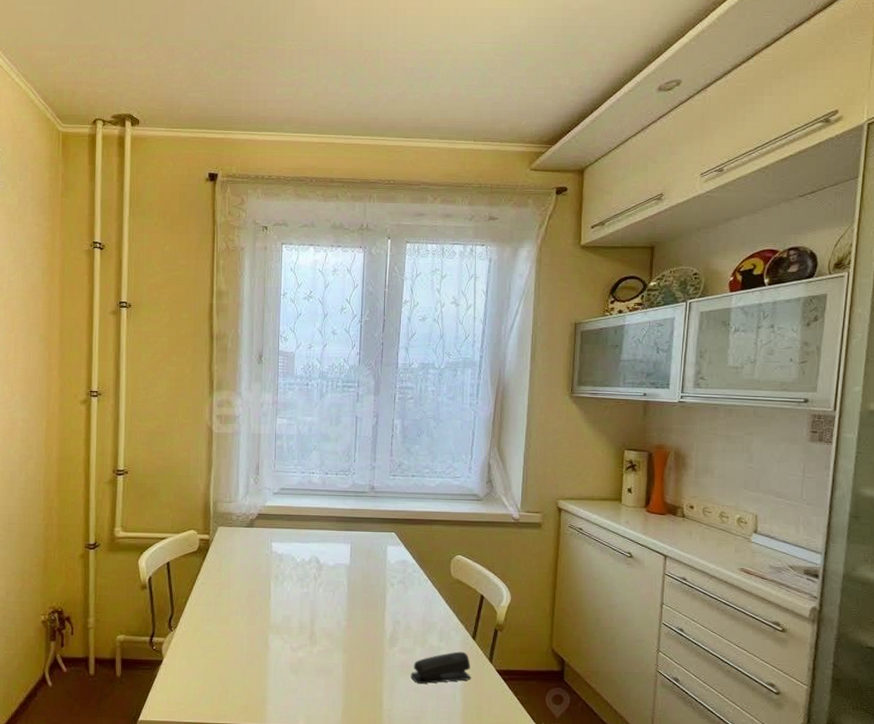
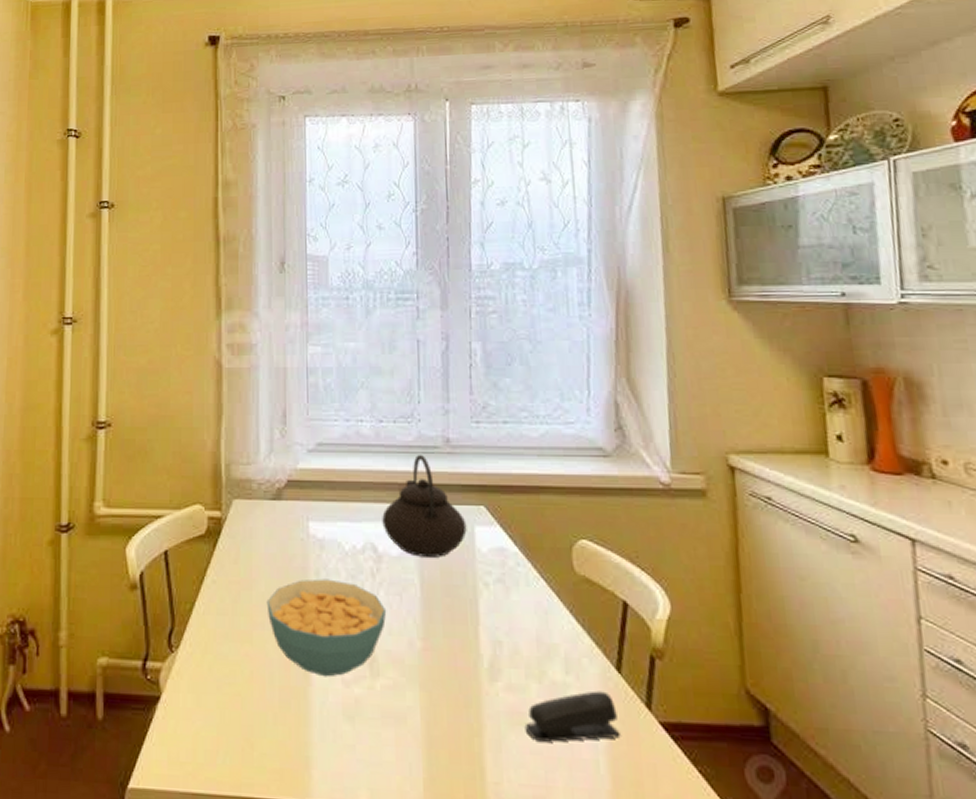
cereal bowl: none [240,581,324,646] -> present [266,578,387,677]
teapot: none [324,498,382,567] -> present [382,455,467,558]

